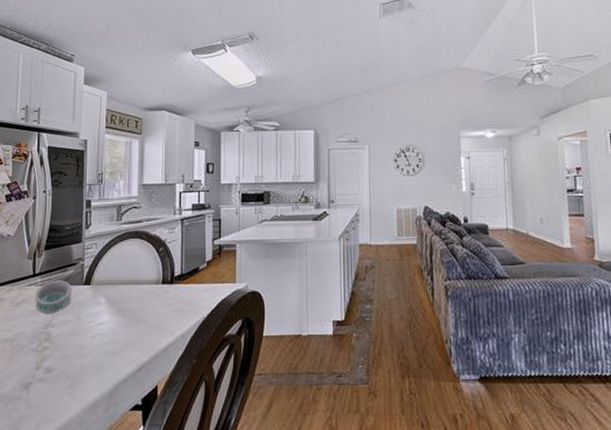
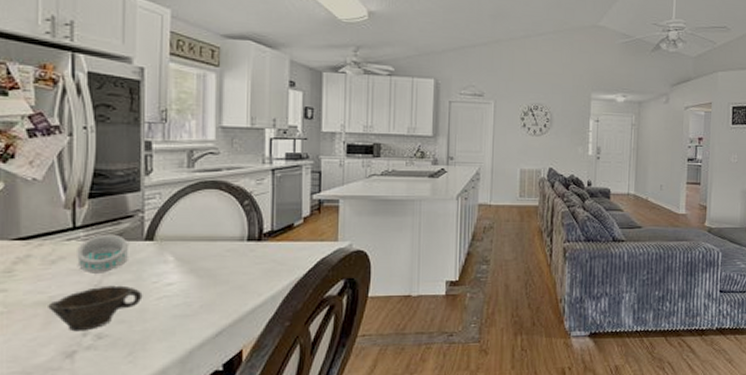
cup: none [13,324,81,365] -> present [48,285,143,332]

